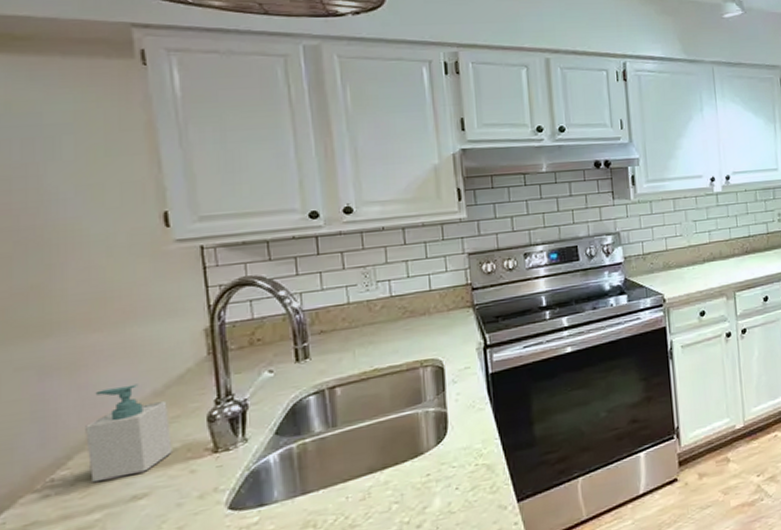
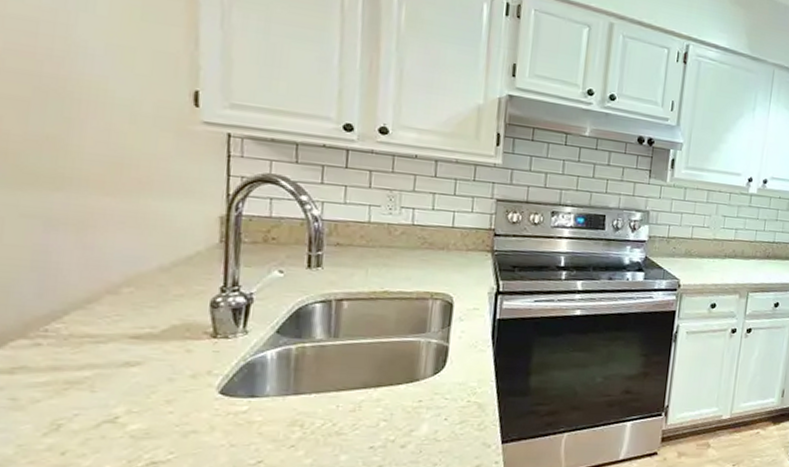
soap bottle: present [85,384,172,483] -> none [85,254,172,342]

